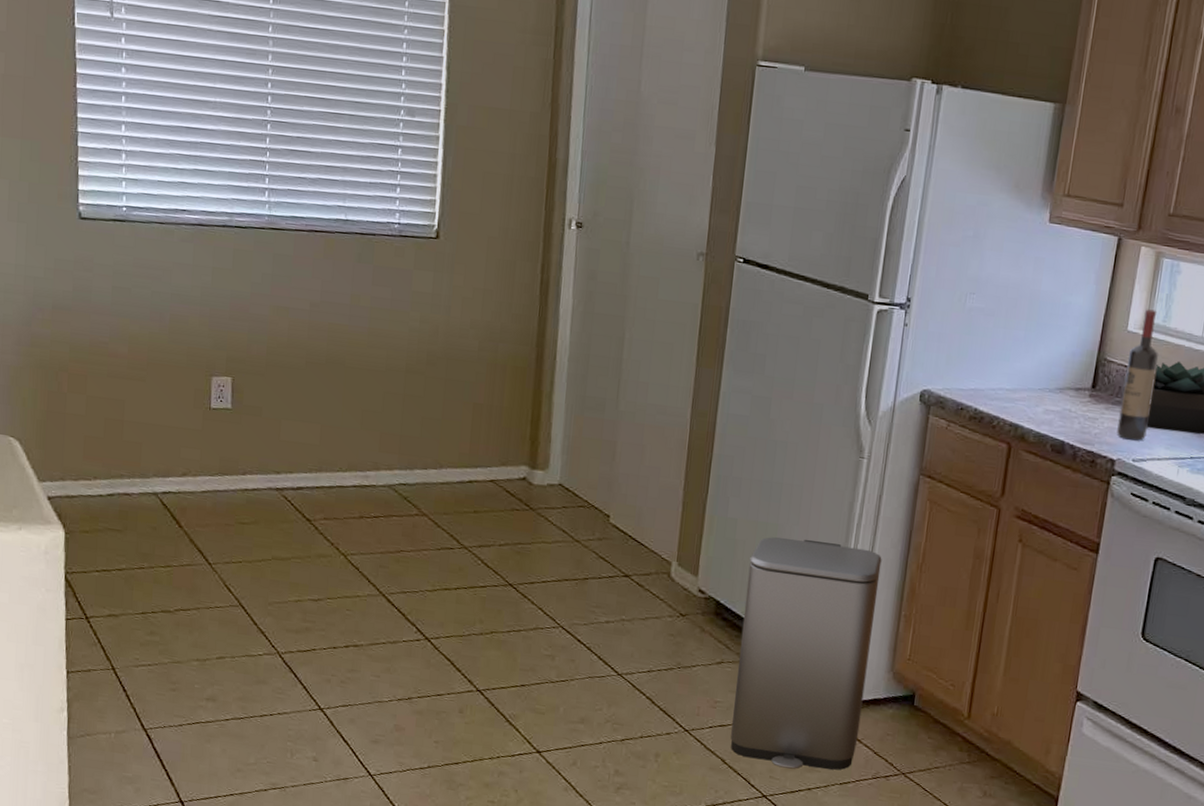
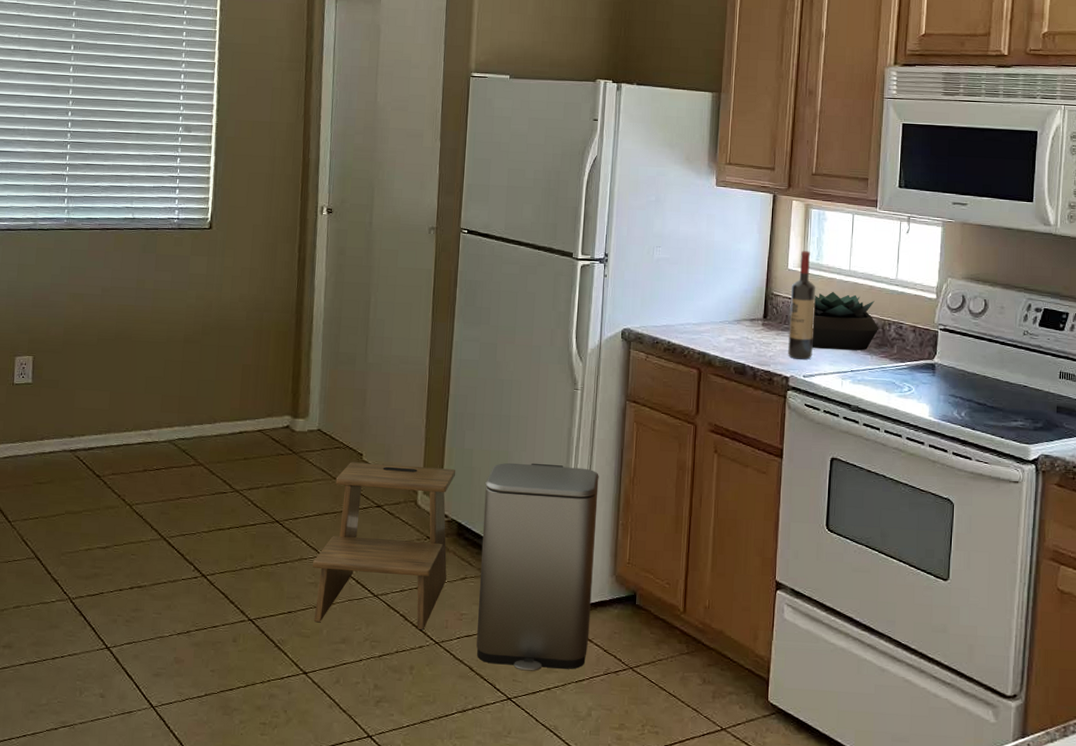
step stool: none [549,523,717,716] -> present [313,462,456,631]

